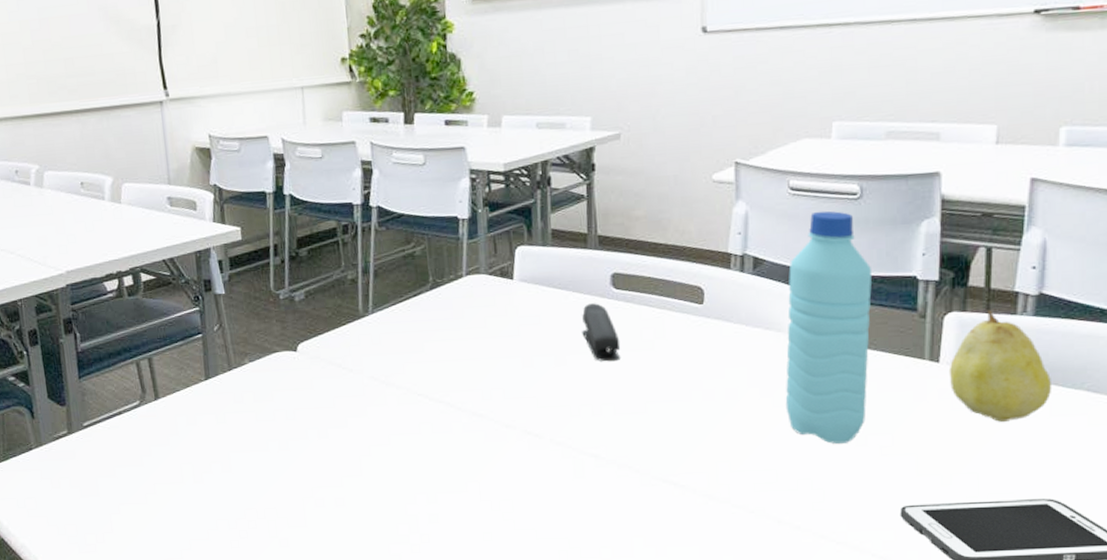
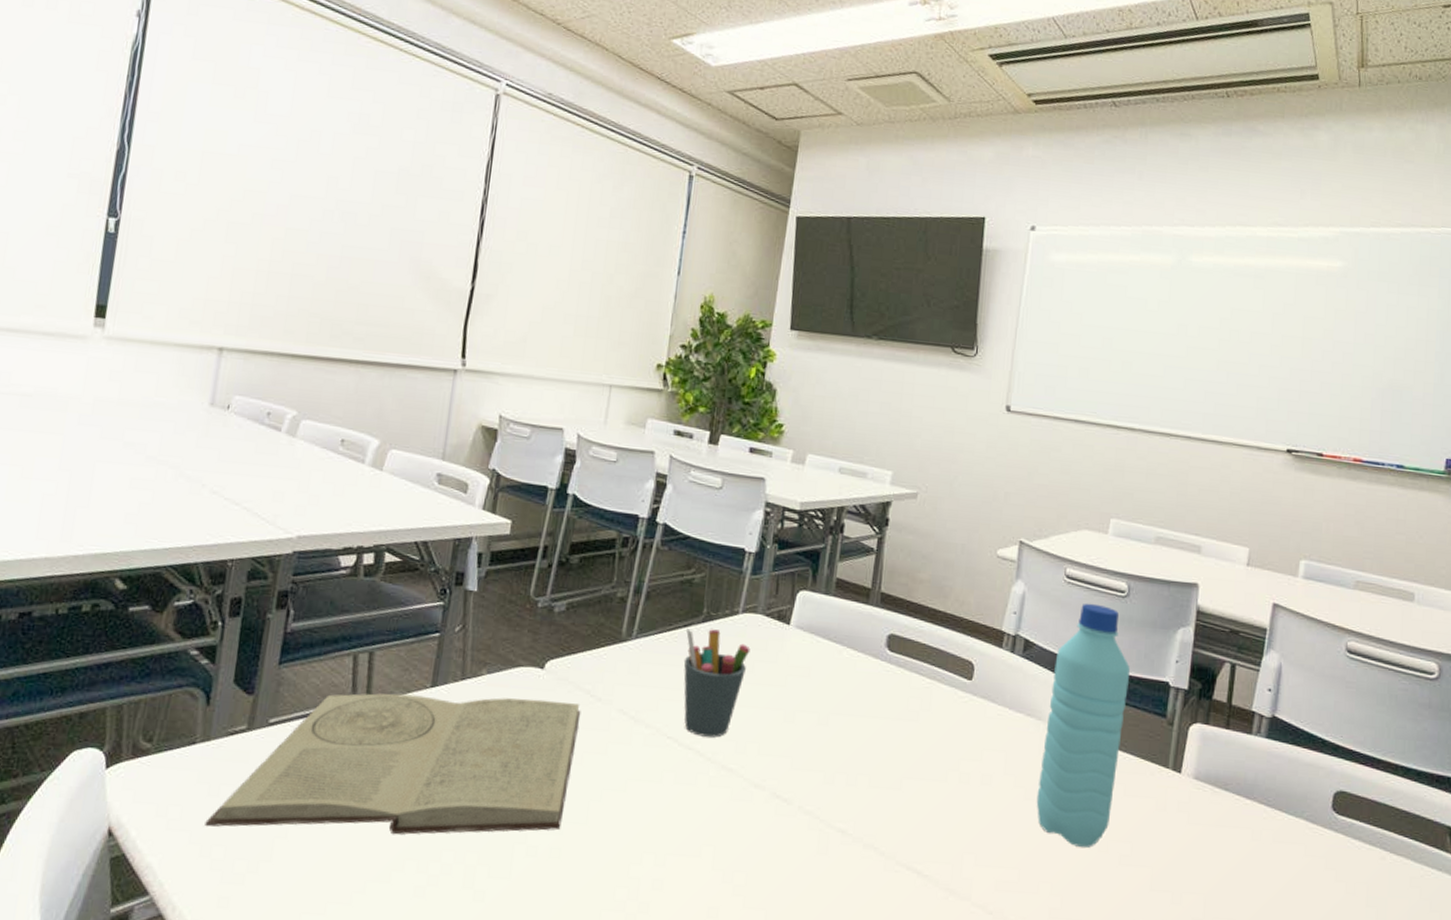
book: none [55,376,340,512] -> present [205,693,581,835]
pen holder: none [417,294,480,390] -> present [683,627,751,738]
stapler: present [582,303,621,362] -> none [850,662,886,729]
fruit: present [948,310,1053,422] -> none [1188,726,1277,843]

